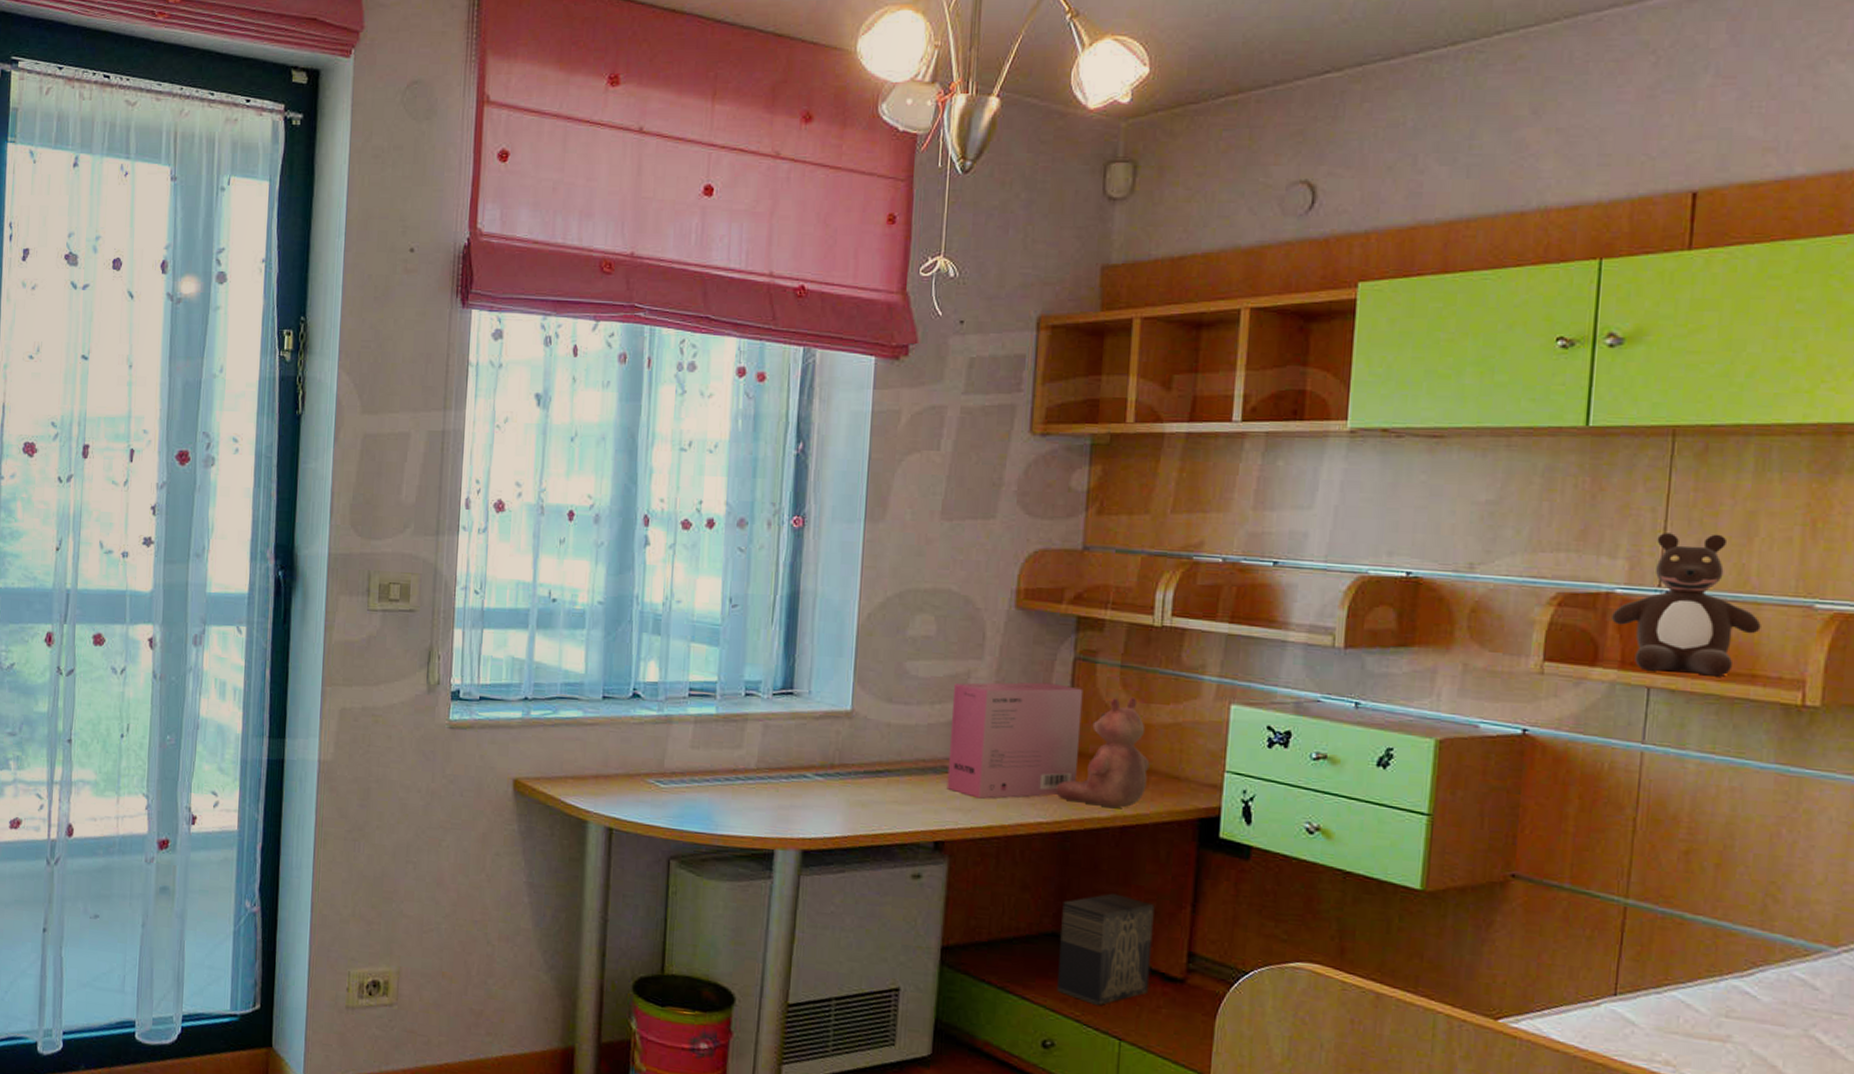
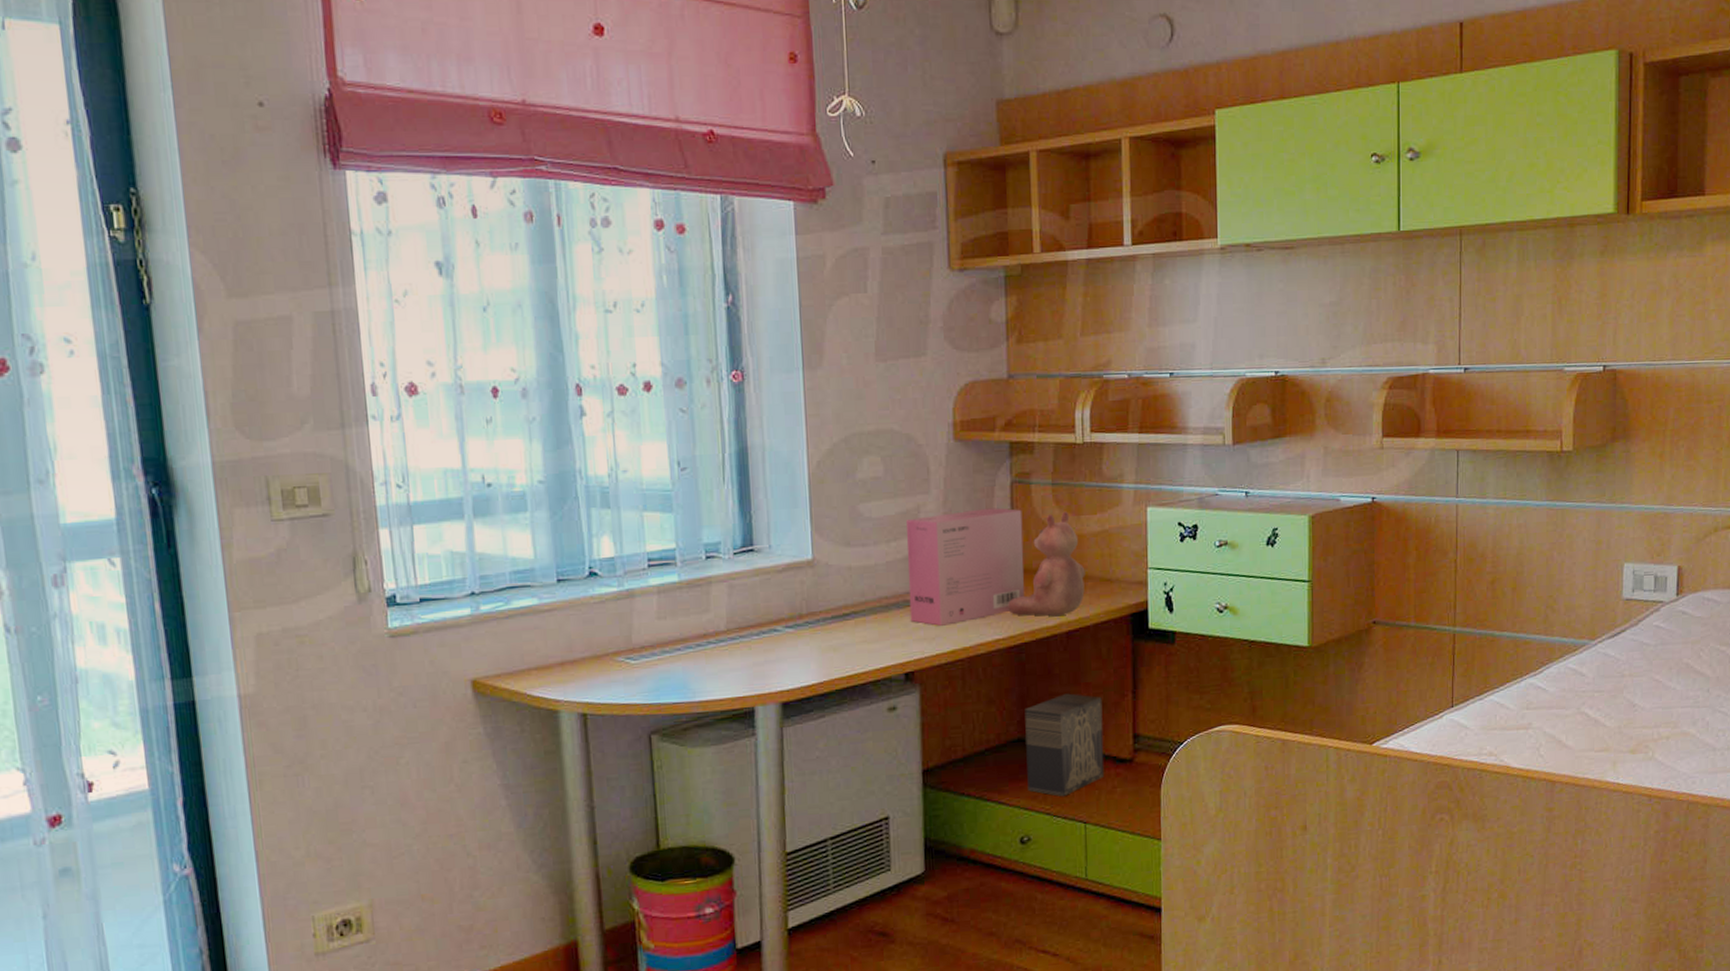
stuffed animal: present [1610,533,1761,677] -> none [1427,316,1530,436]

